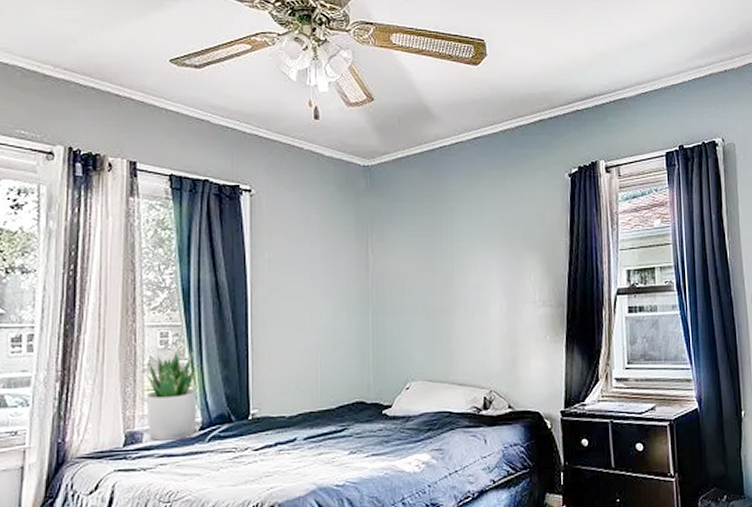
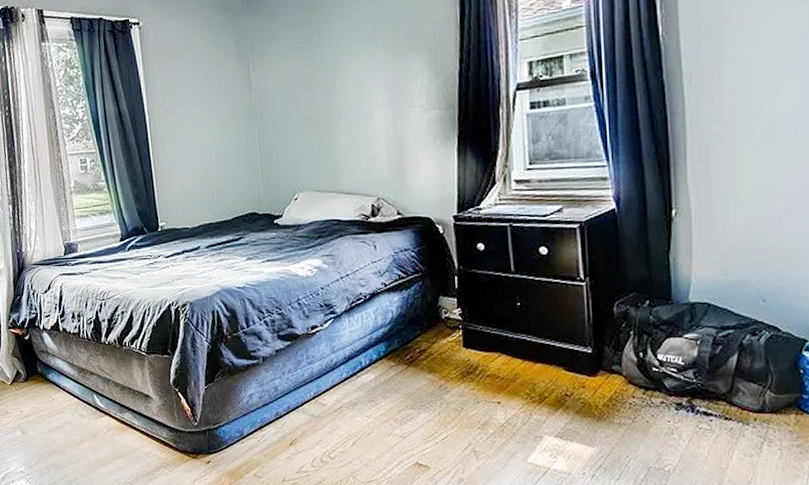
planter: present [145,349,197,441] -> none [73,172,117,250]

